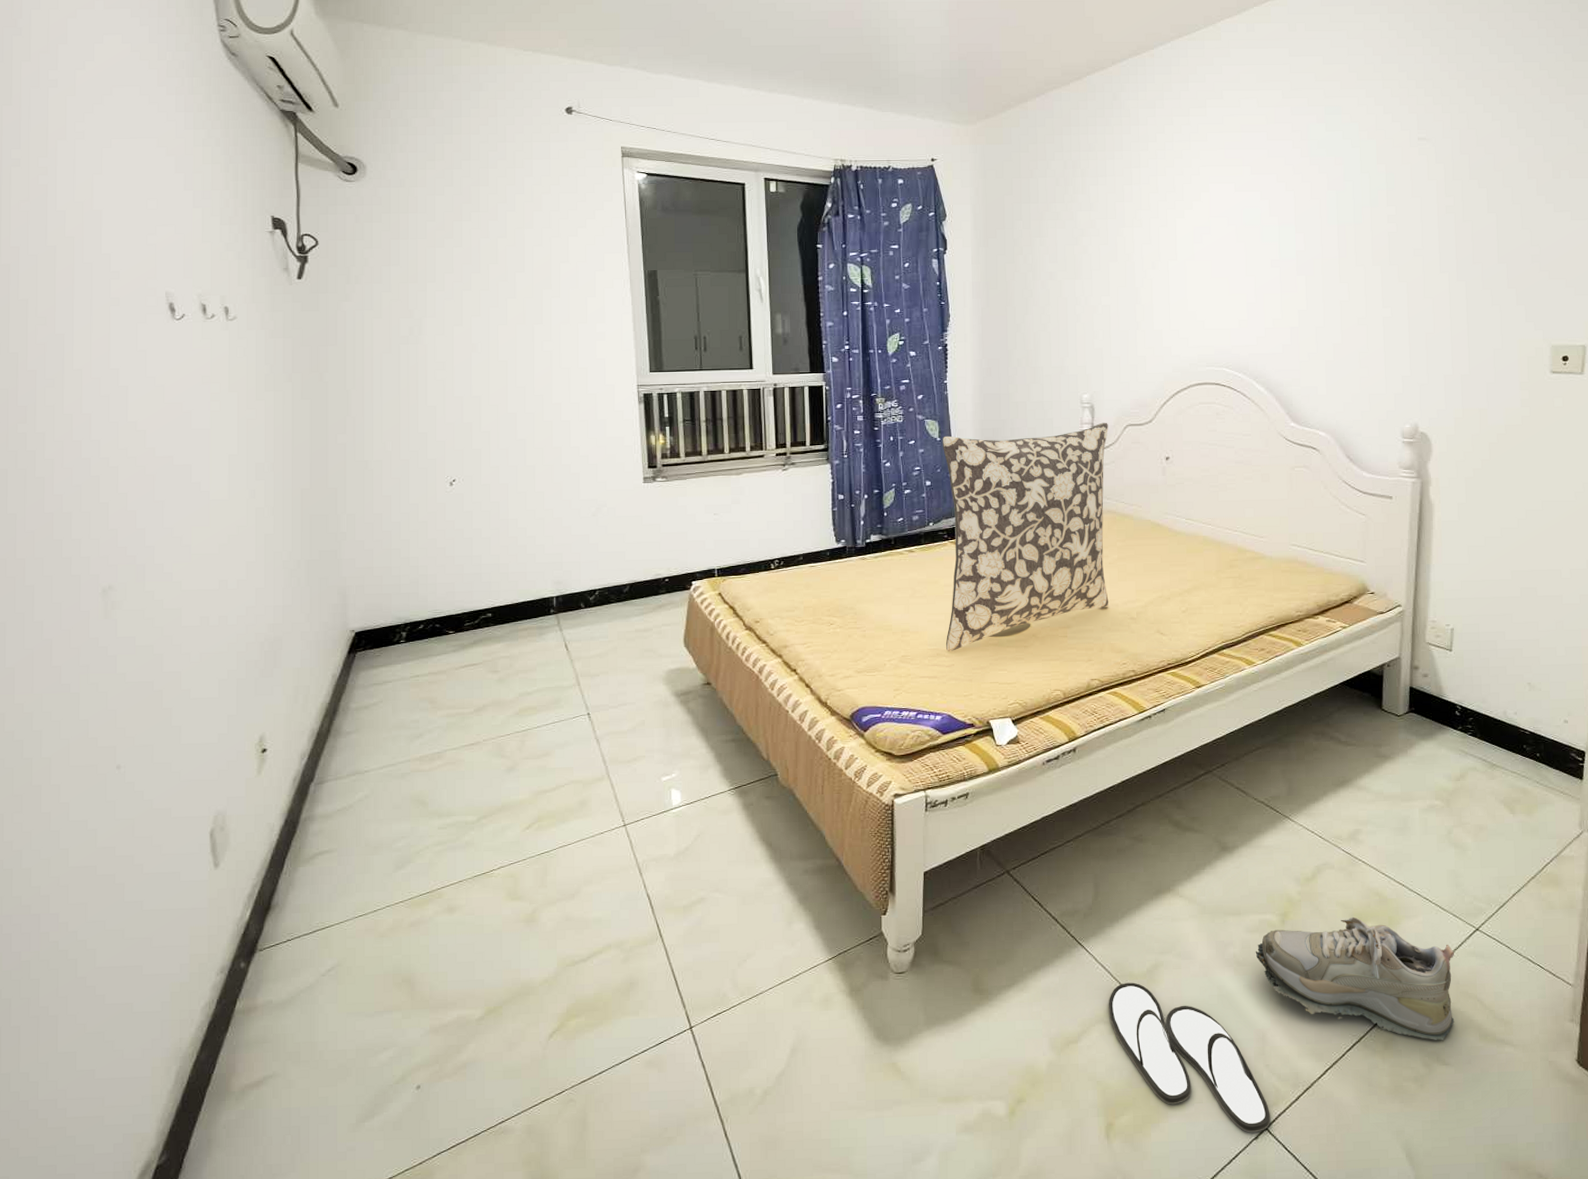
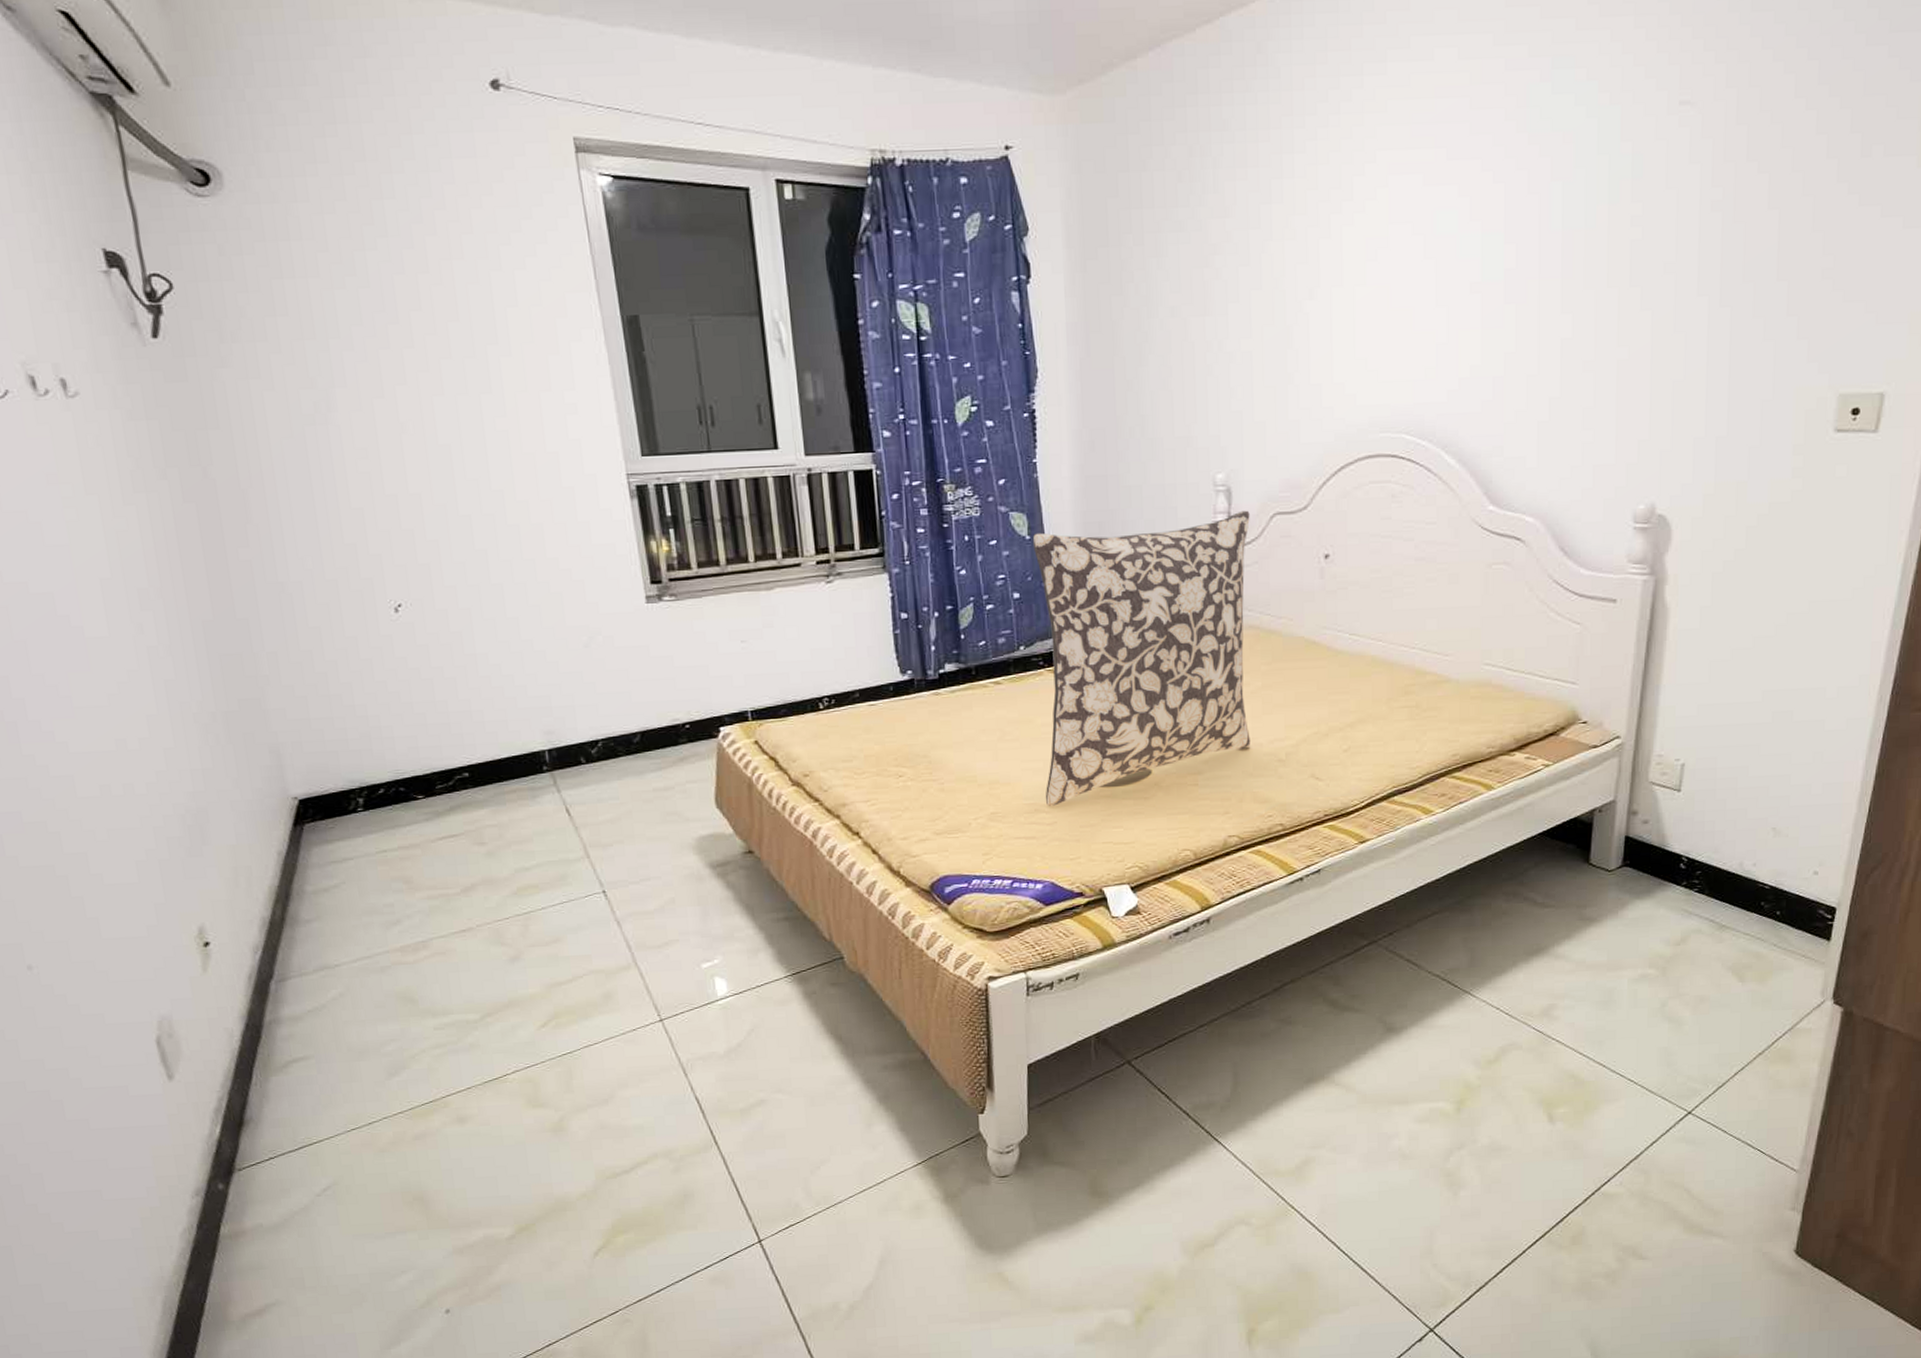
slippers: present [1108,982,1270,1133] -> none [1249,1180,1437,1335]
shoe: present [1255,916,1455,1042] -> none [1424,1102,1660,1235]

